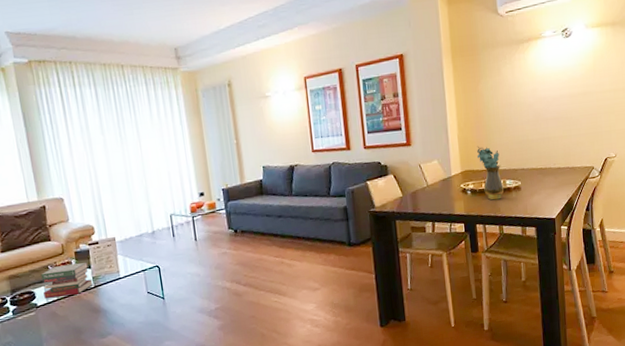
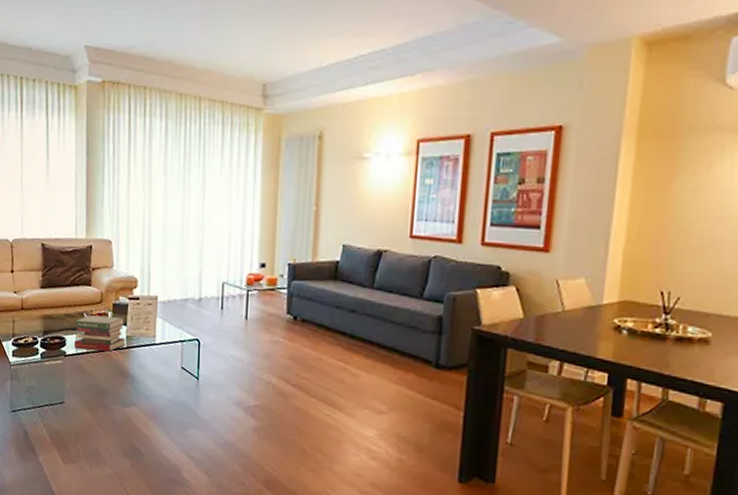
vase: present [477,146,504,200] -> none [649,269,685,351]

